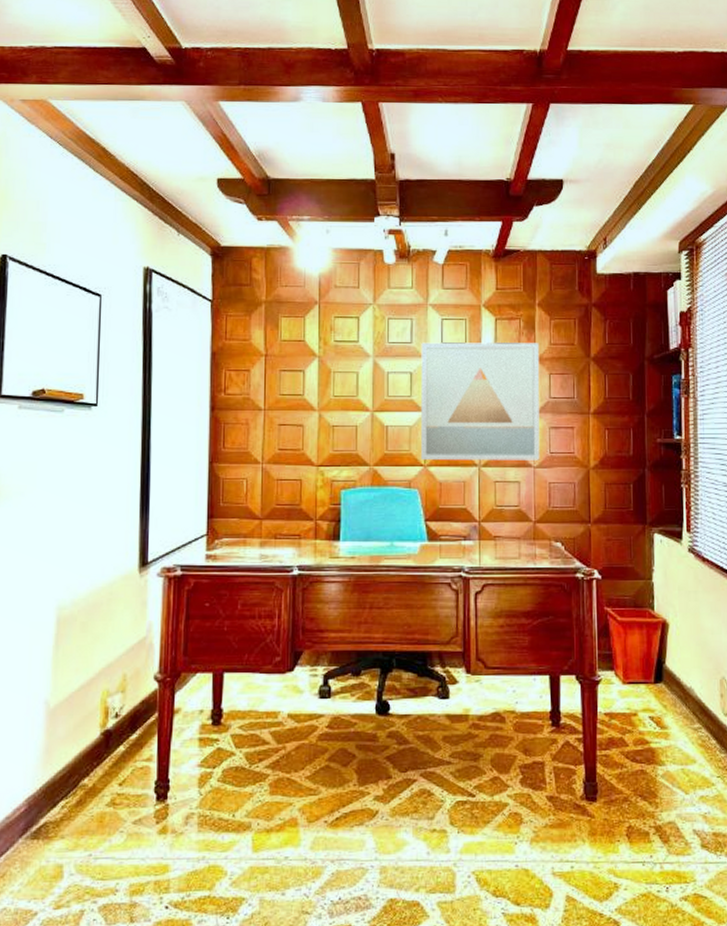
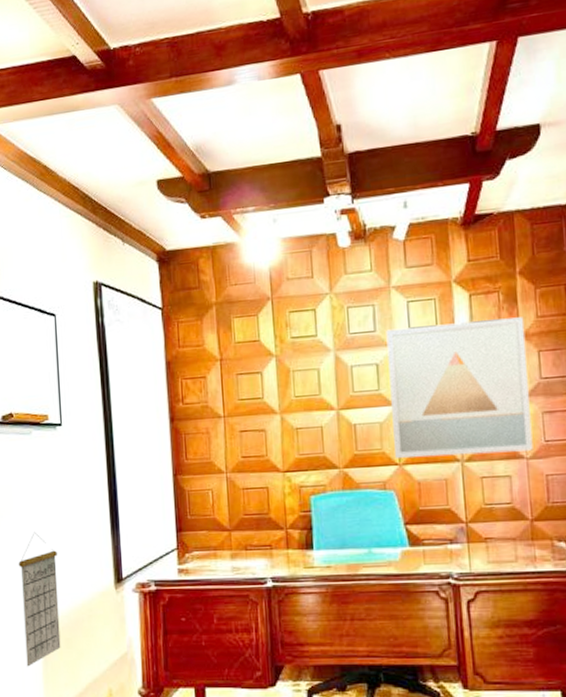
calendar: none [35,511,80,651] -> present [18,532,61,667]

